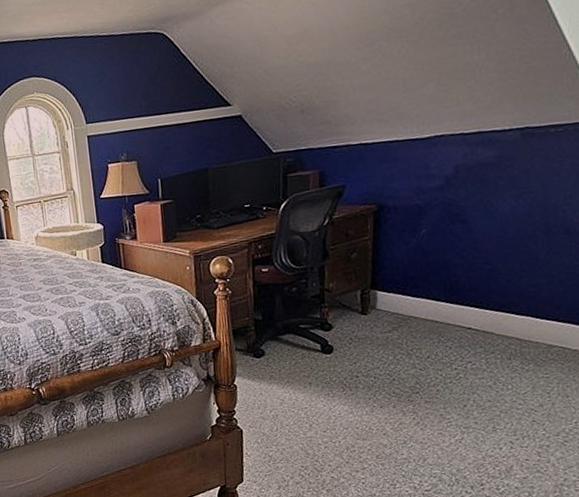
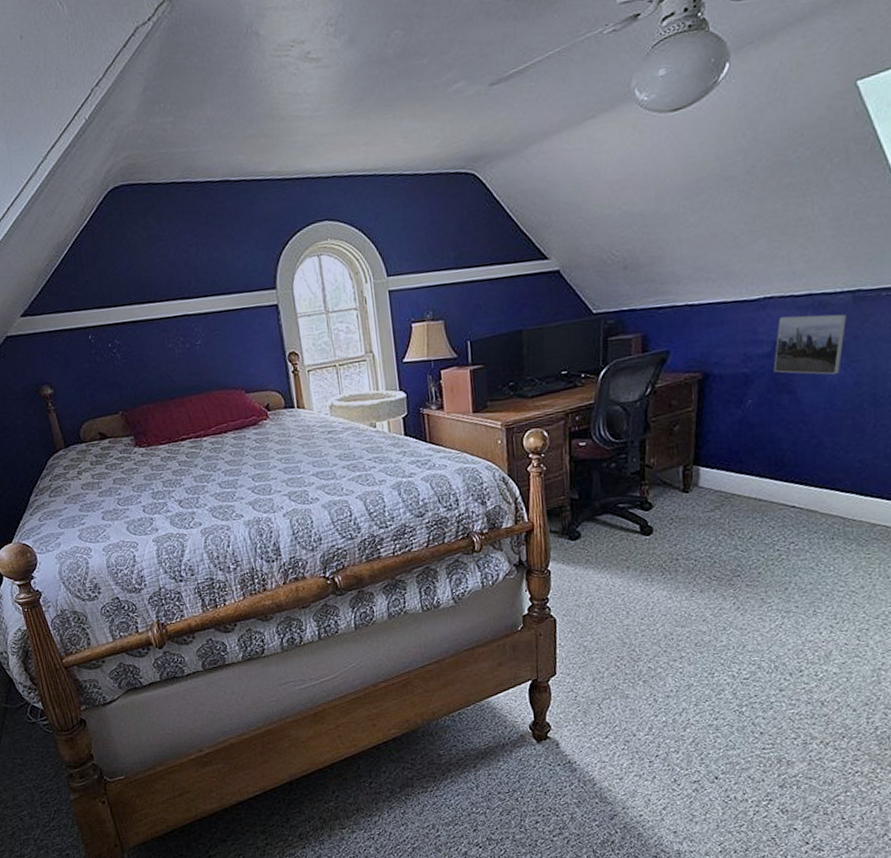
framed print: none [446,149,517,206] -> present [773,314,847,375]

